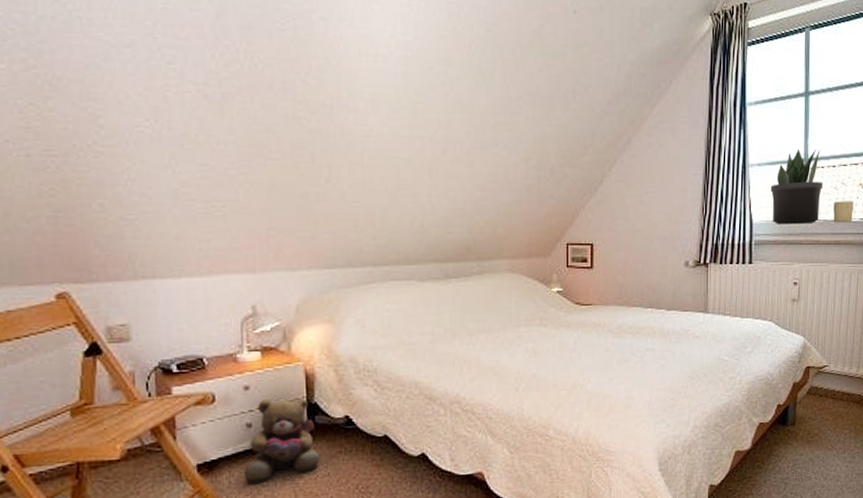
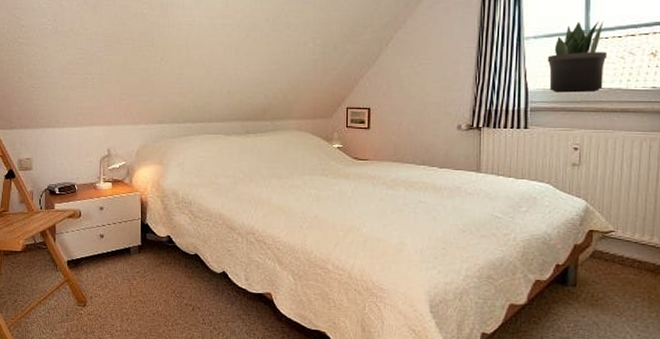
teddy bear: present [244,398,320,485] -> none [97,217,148,280]
candle: present [833,201,853,223] -> none [619,70,644,92]

